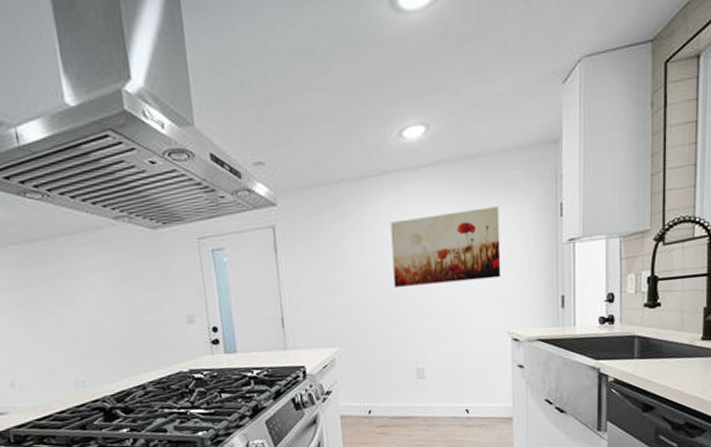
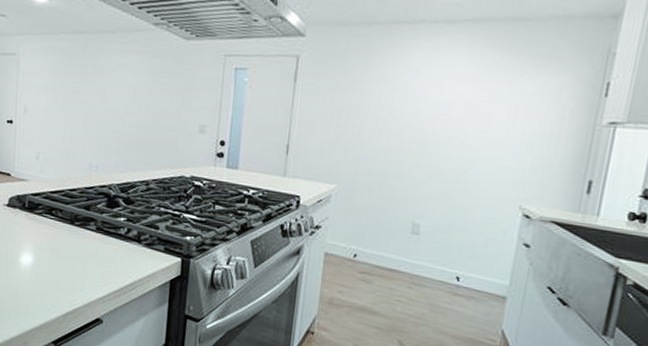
wall art: present [390,206,501,287] -> none [406,71,536,148]

